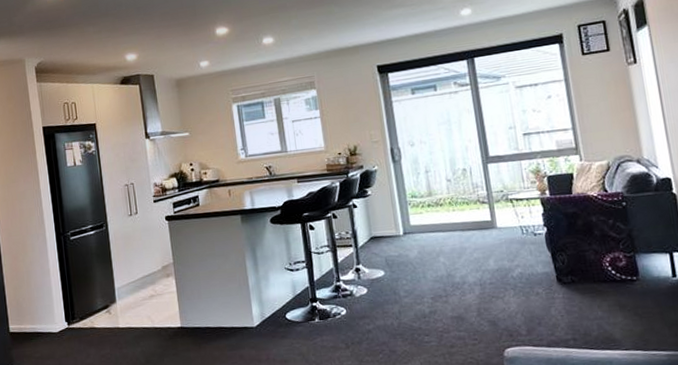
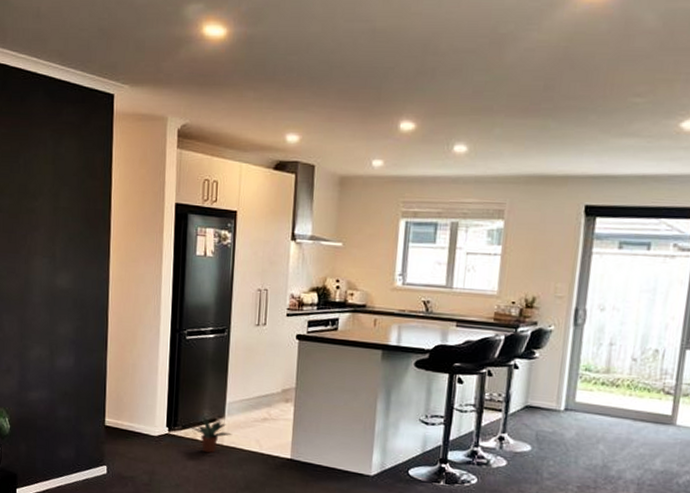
potted plant: none [88,304,126,338] -> present [191,415,233,454]

